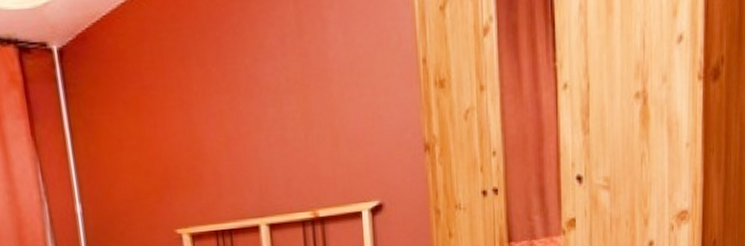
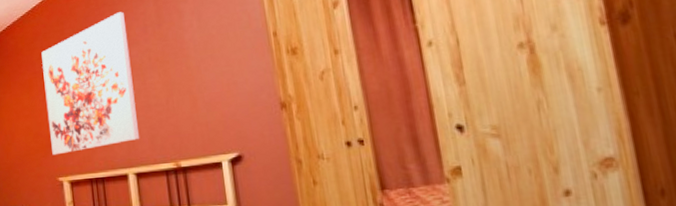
wall art: none [151,12,274,201] -> present [41,11,140,156]

